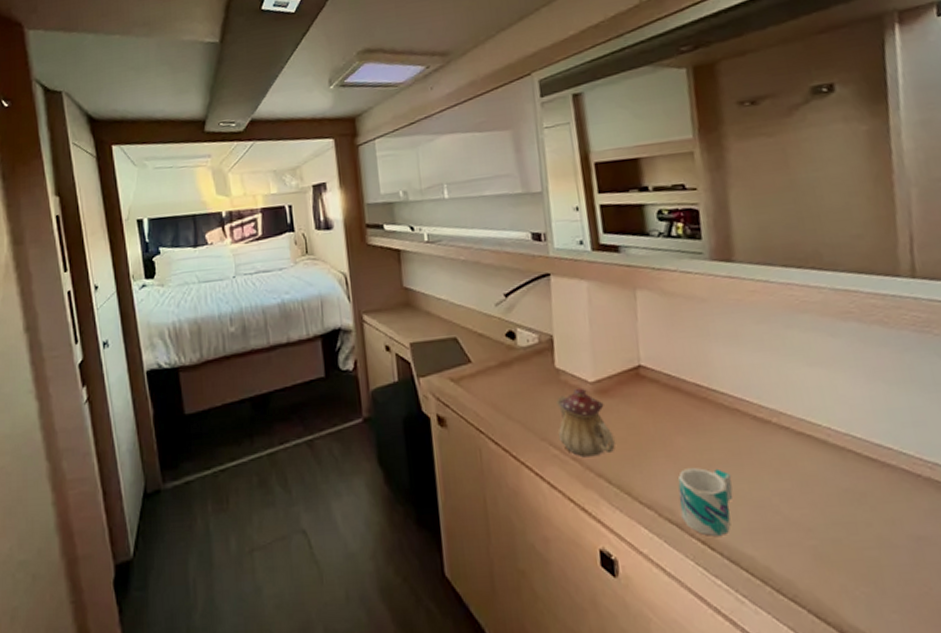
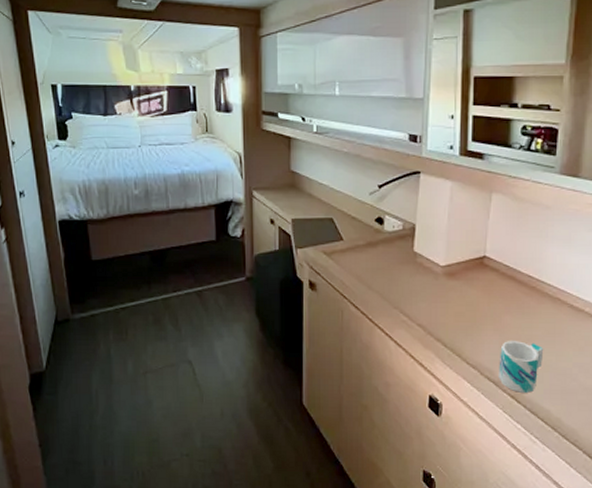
teapot: present [556,387,615,457] -> none [408,269,454,325]

